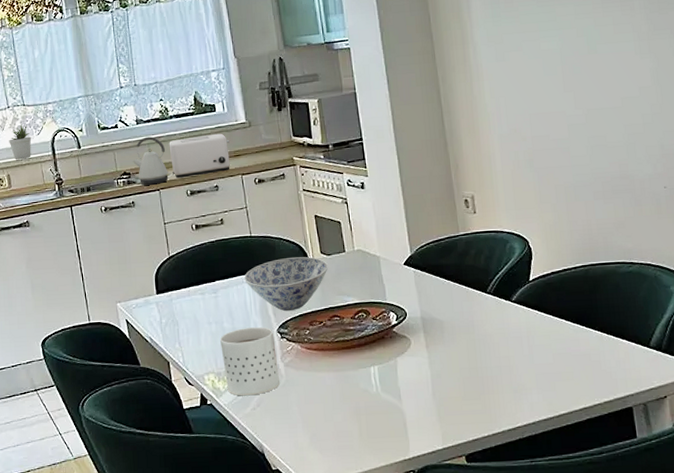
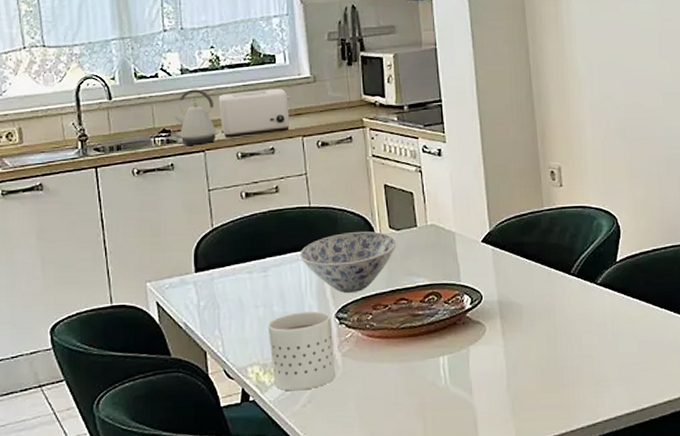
potted plant: present [9,124,32,160] -> none [23,68,52,111]

